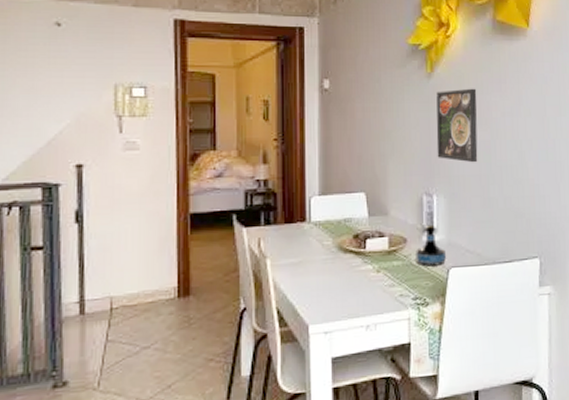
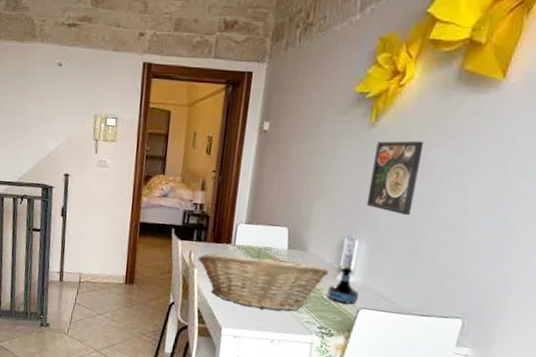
fruit basket: none [269,226,414,293] -> present [197,252,329,311]

